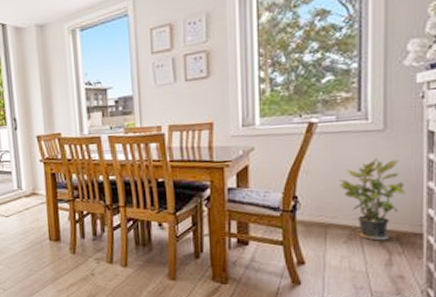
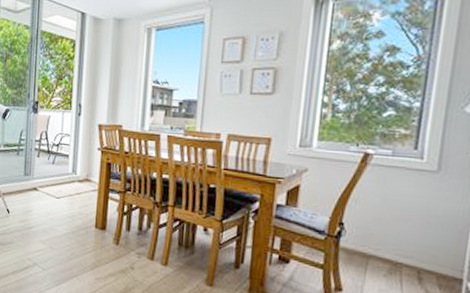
potted plant: present [340,158,405,241] -> none [387,197,451,280]

